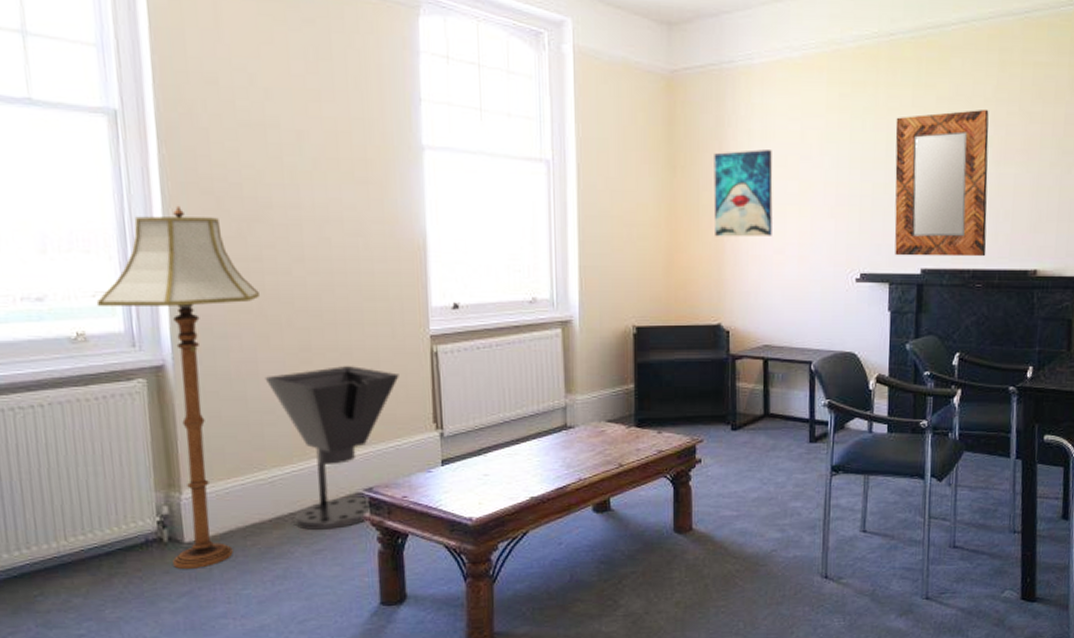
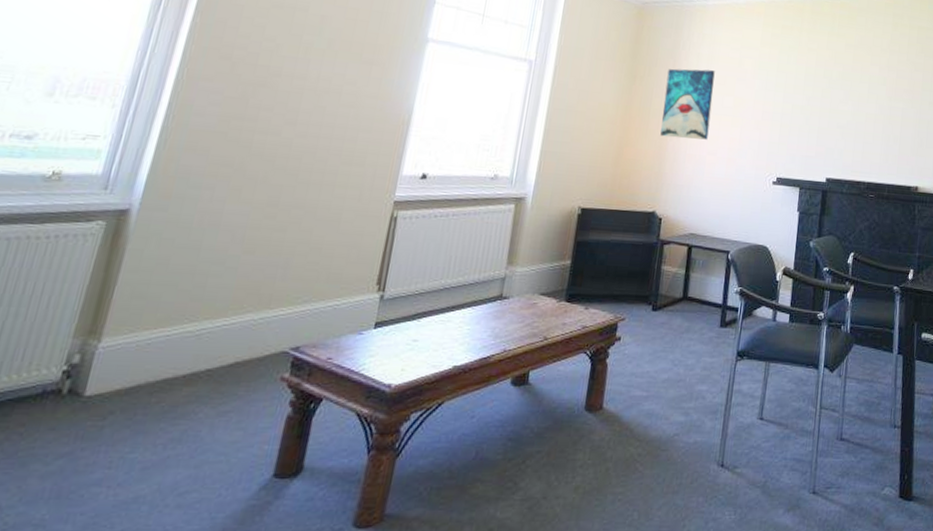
floor lamp: present [96,205,259,569] -> none [62,66,245,426]
umbrella stand: present [265,365,399,530] -> none [207,222,356,389]
home mirror: present [894,109,989,257] -> none [806,55,884,172]

